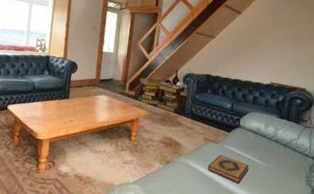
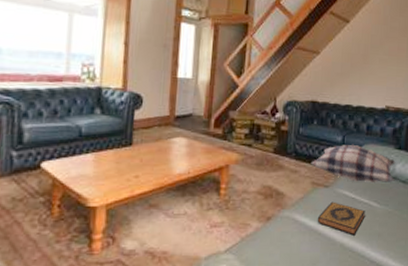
cushion: none [204,111,278,145] -> present [311,145,396,182]

